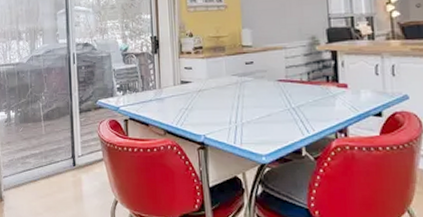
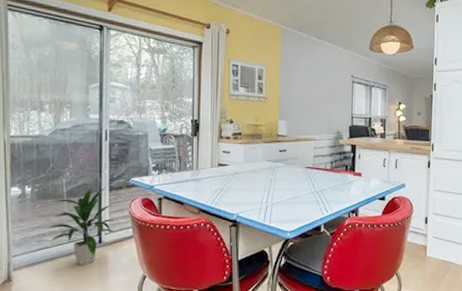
indoor plant: none [28,109,88,189] -> present [46,187,116,266]

